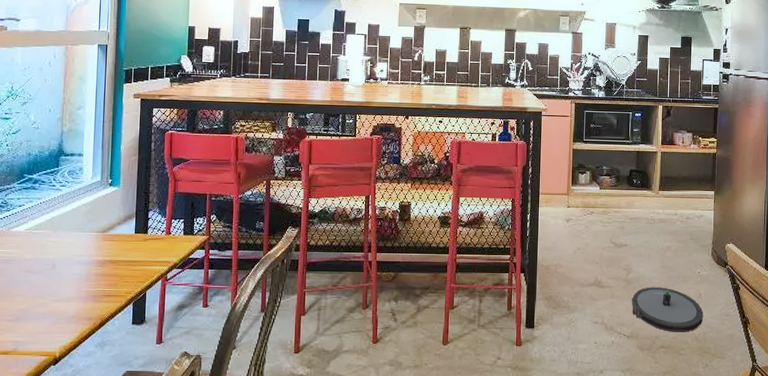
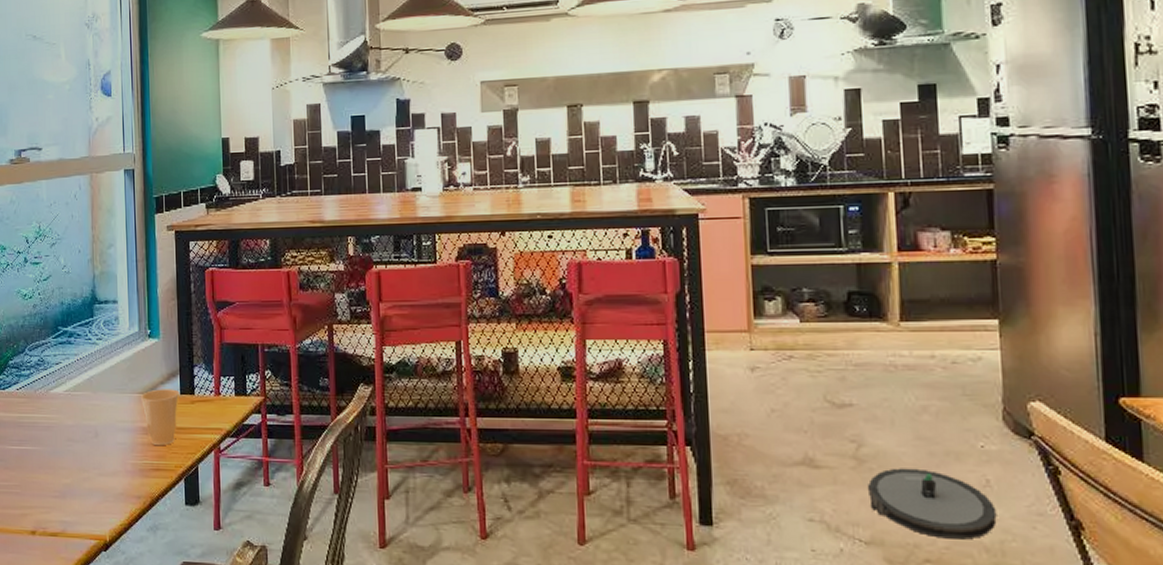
cup: none [98,229,135,276] -> present [140,389,180,446]

